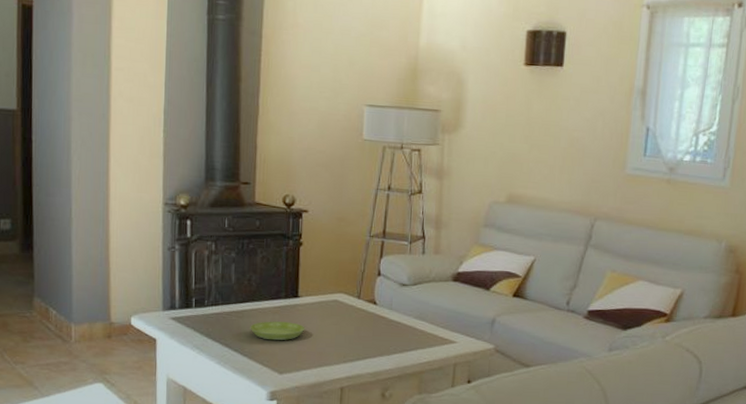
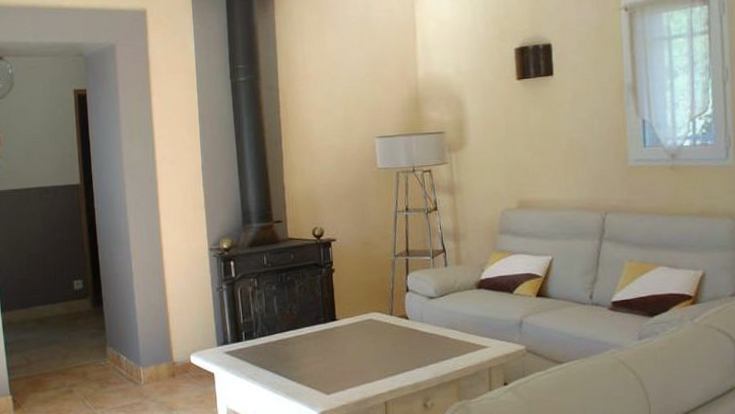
saucer: present [250,321,305,341] -> none [296,344,346,364]

